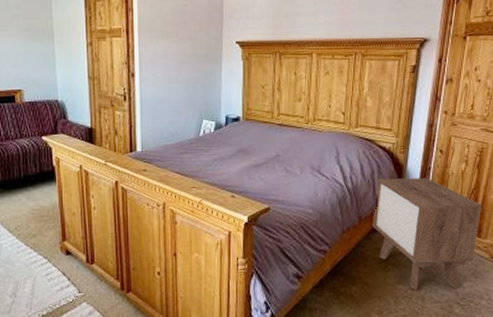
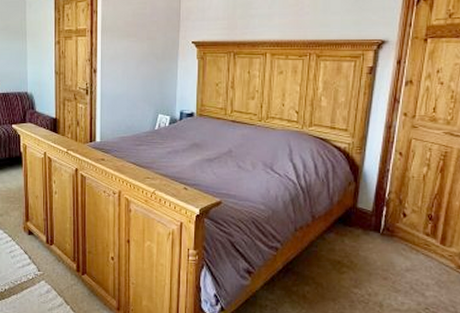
nightstand: present [373,178,483,291] -> none [327,178,447,298]

